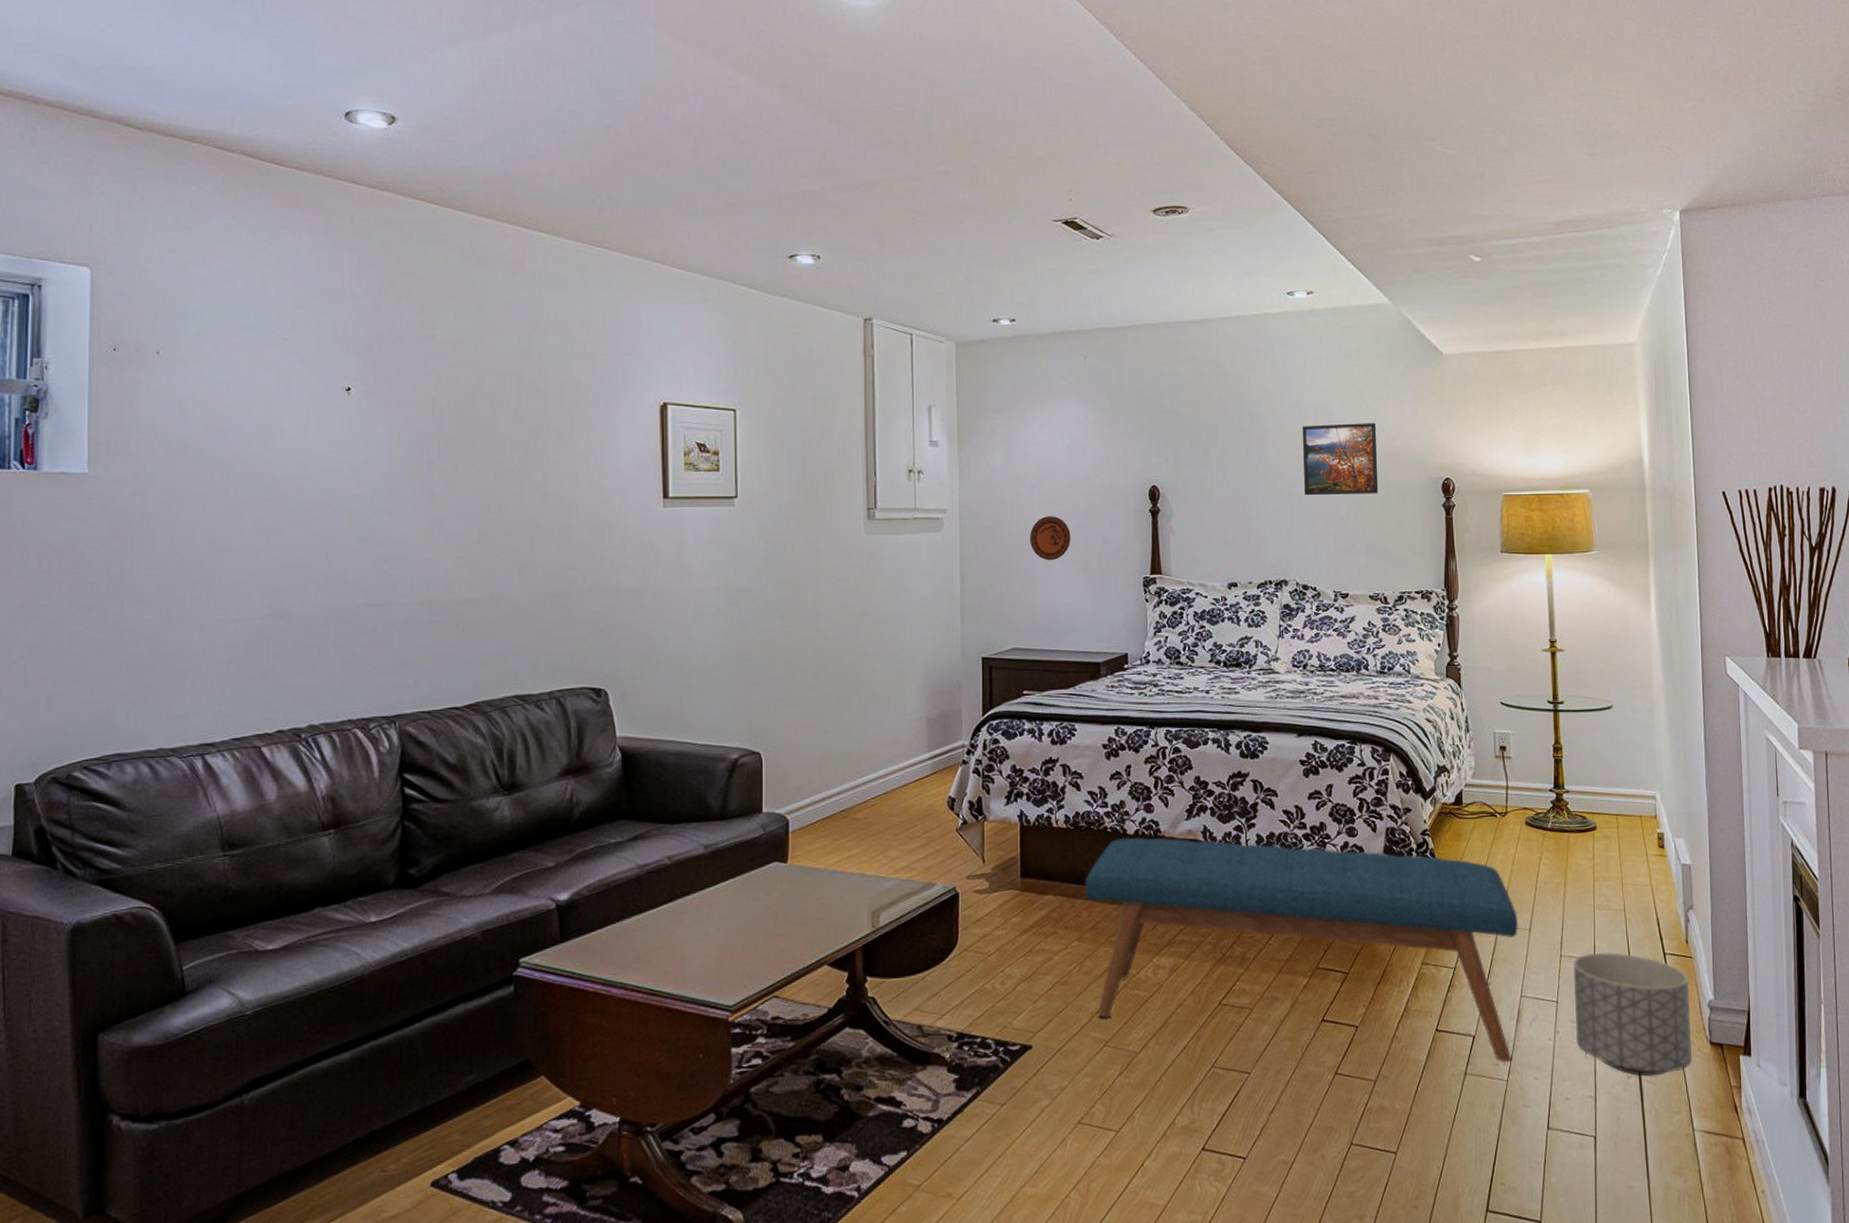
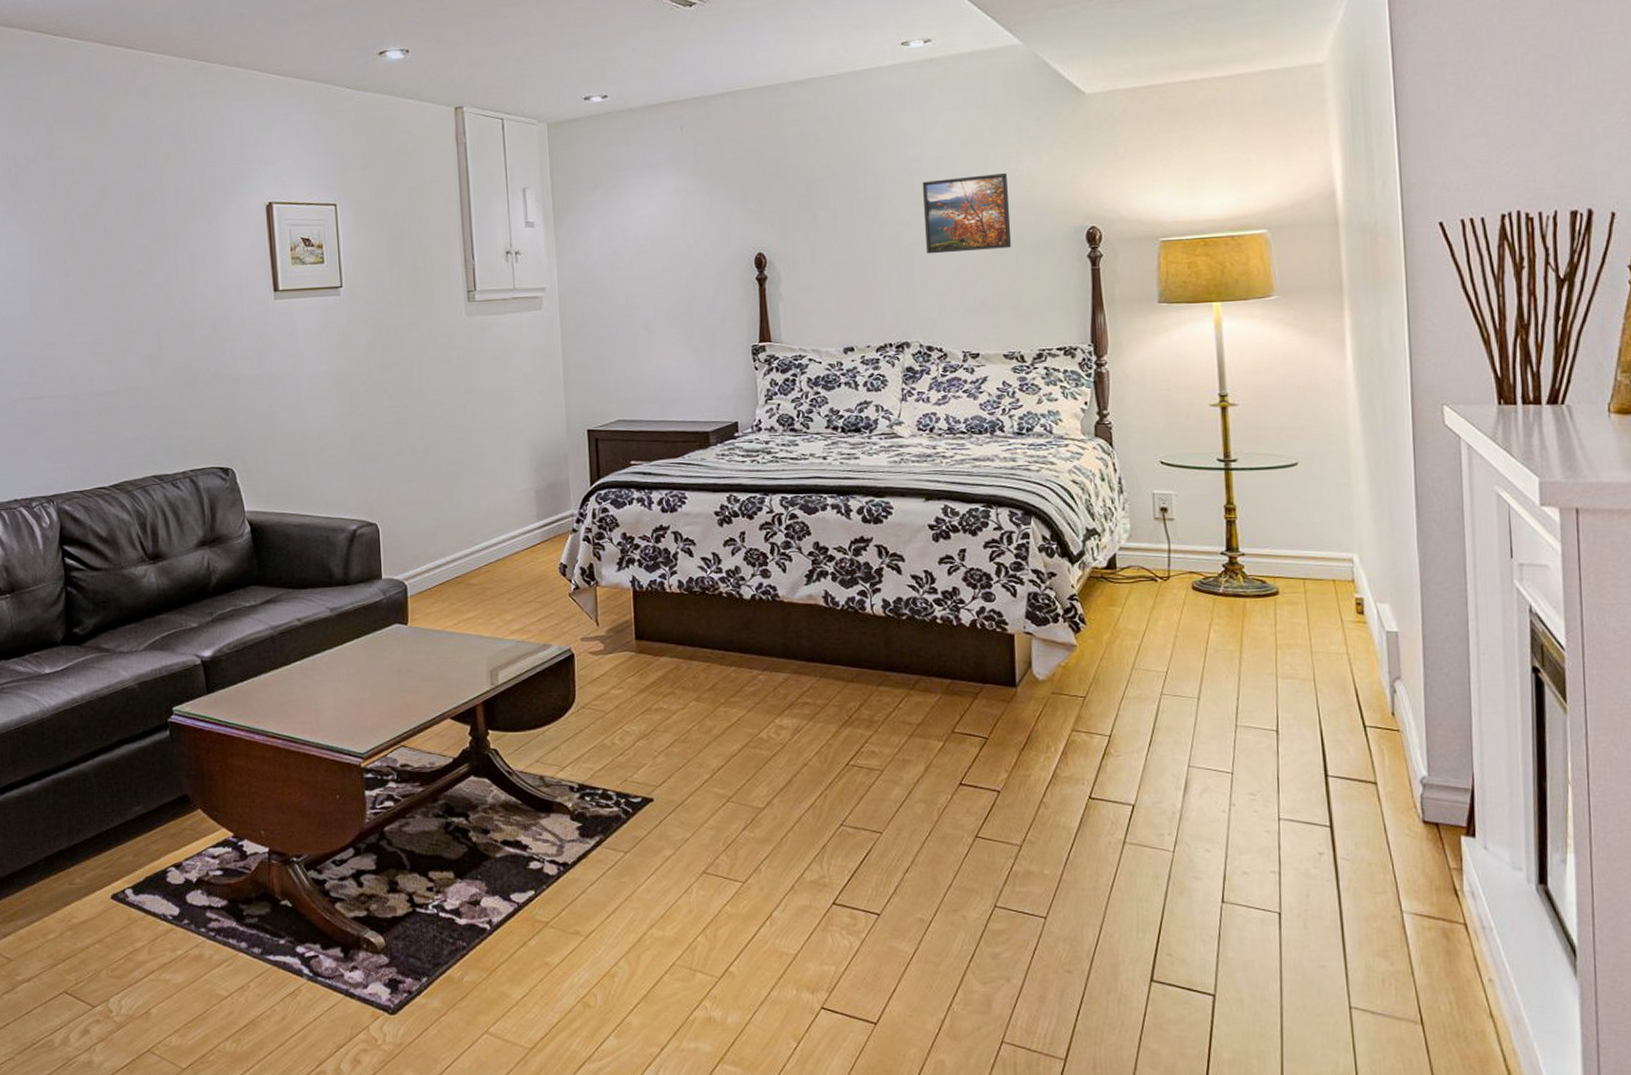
decorative plate: present [1030,516,1071,561] -> none [631,289,674,334]
bench: present [1084,837,1519,1063] -> none [701,601,1186,834]
planter: present [1573,952,1692,1077] -> none [1252,723,1400,854]

